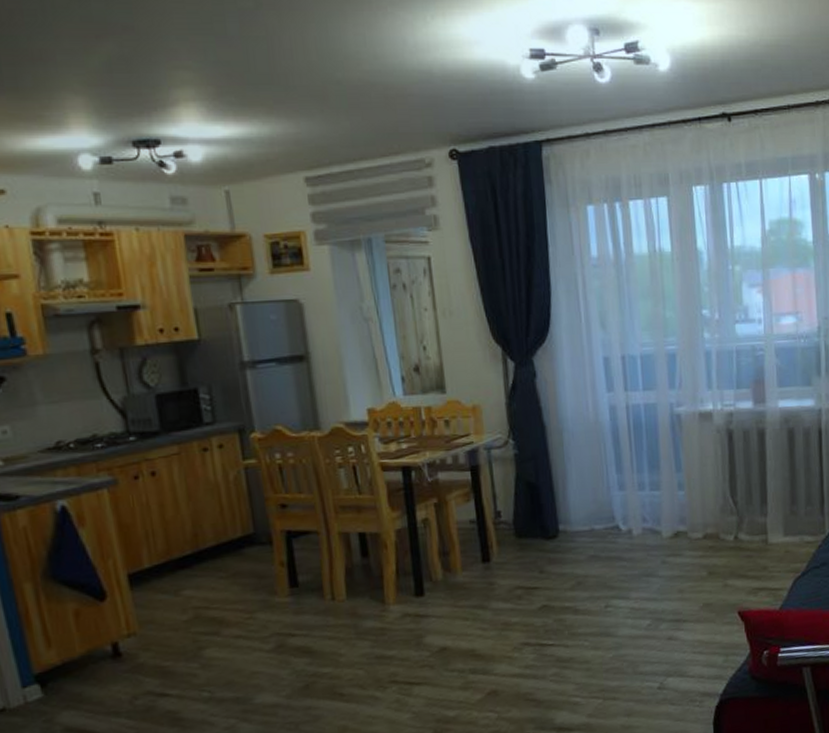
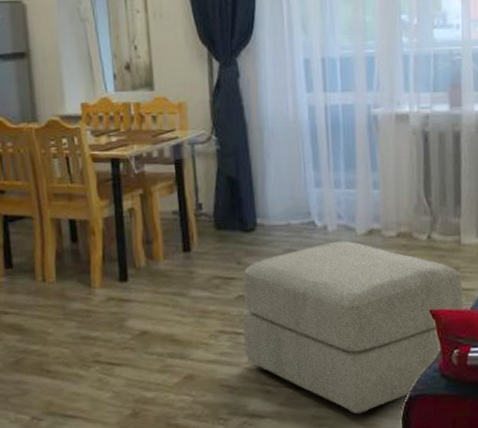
ottoman: none [546,544,772,722] -> present [243,240,463,415]

